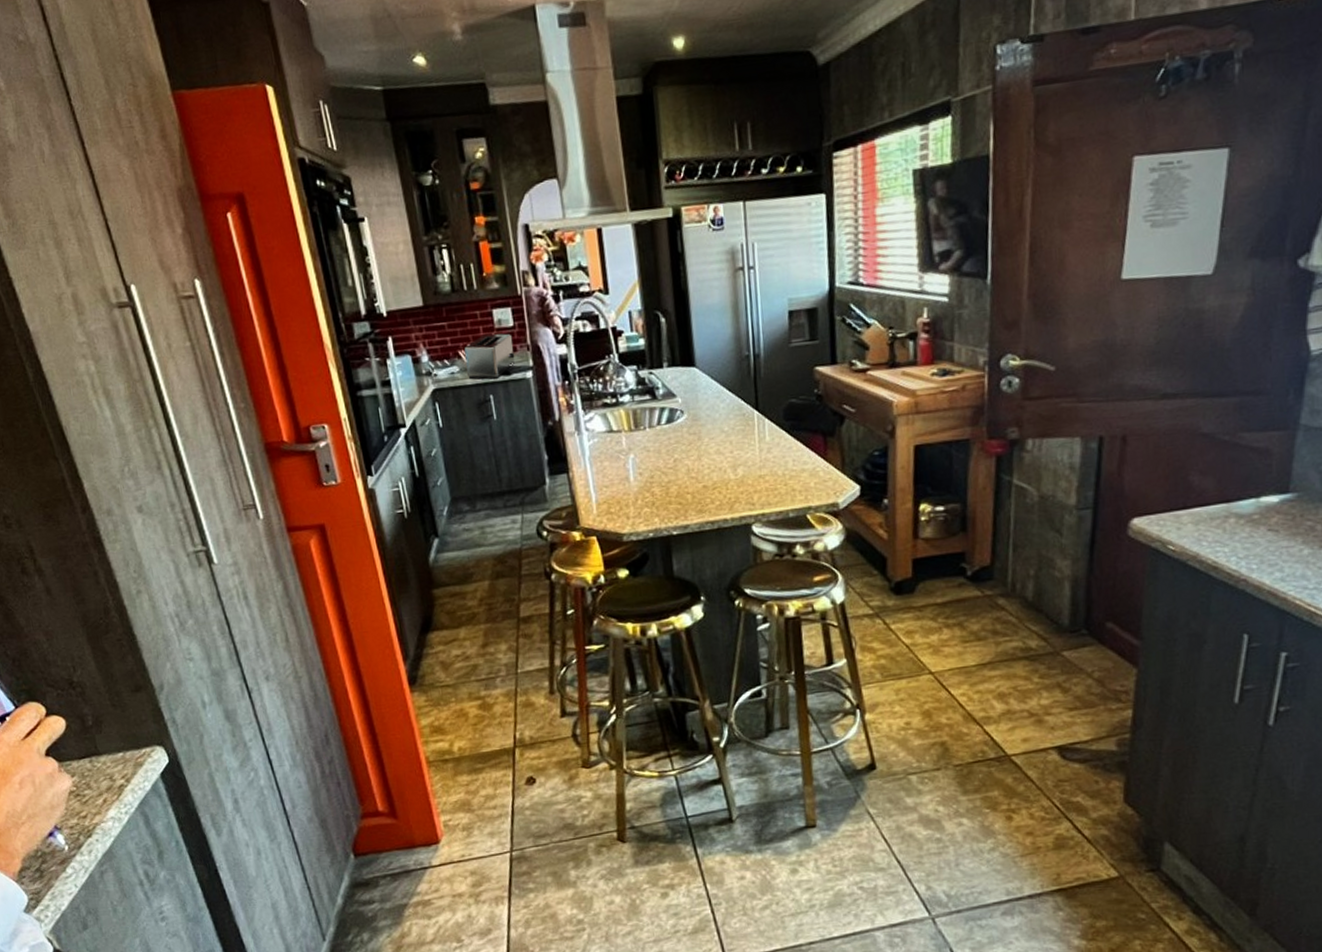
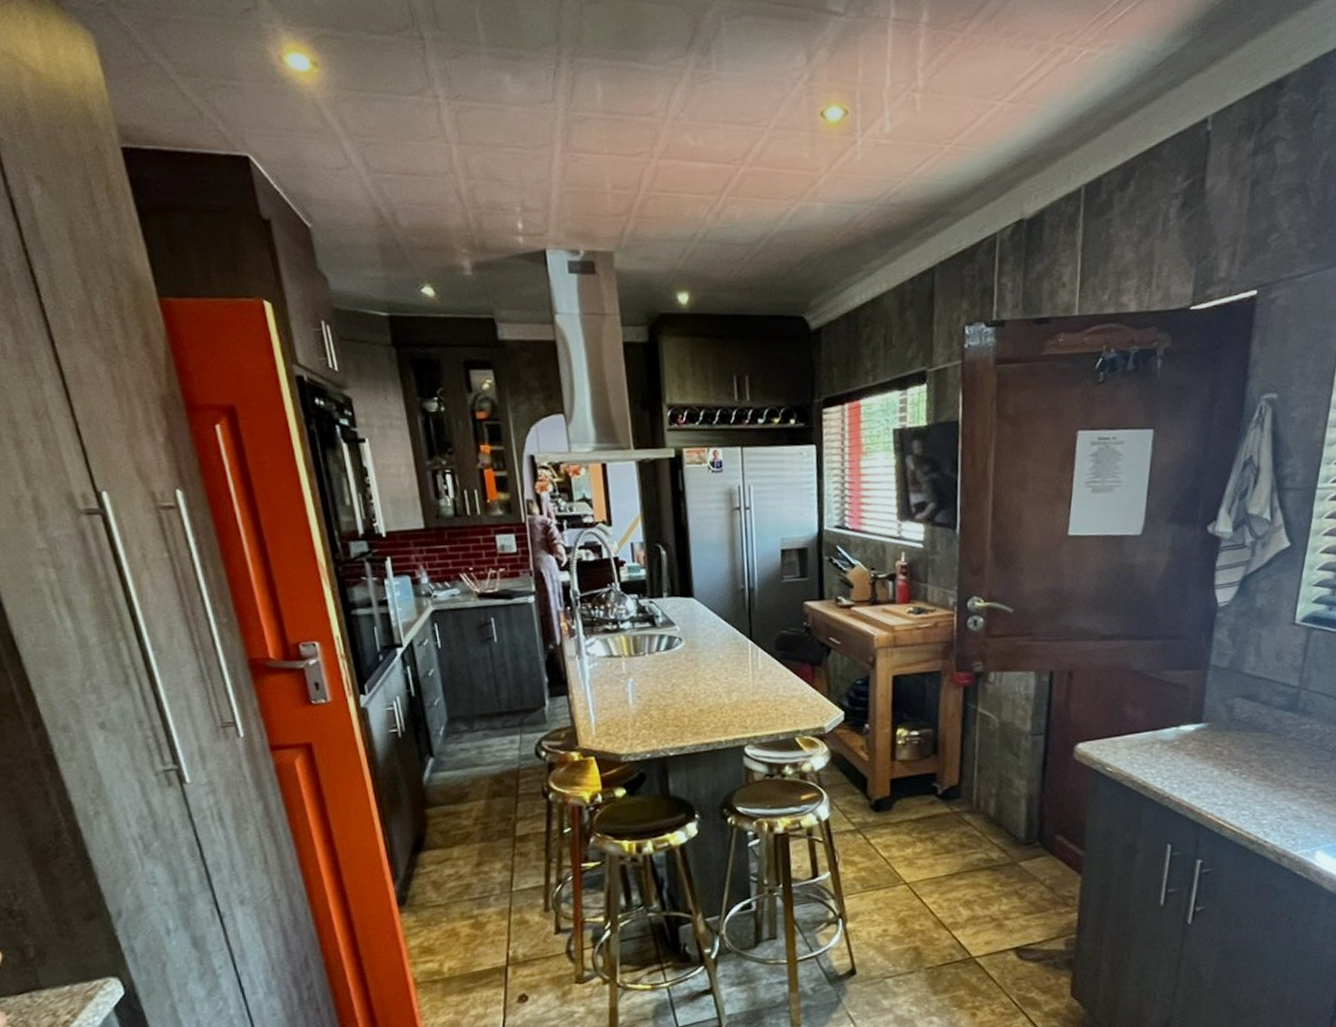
toaster: present [464,333,515,380] -> none [466,558,517,603]

